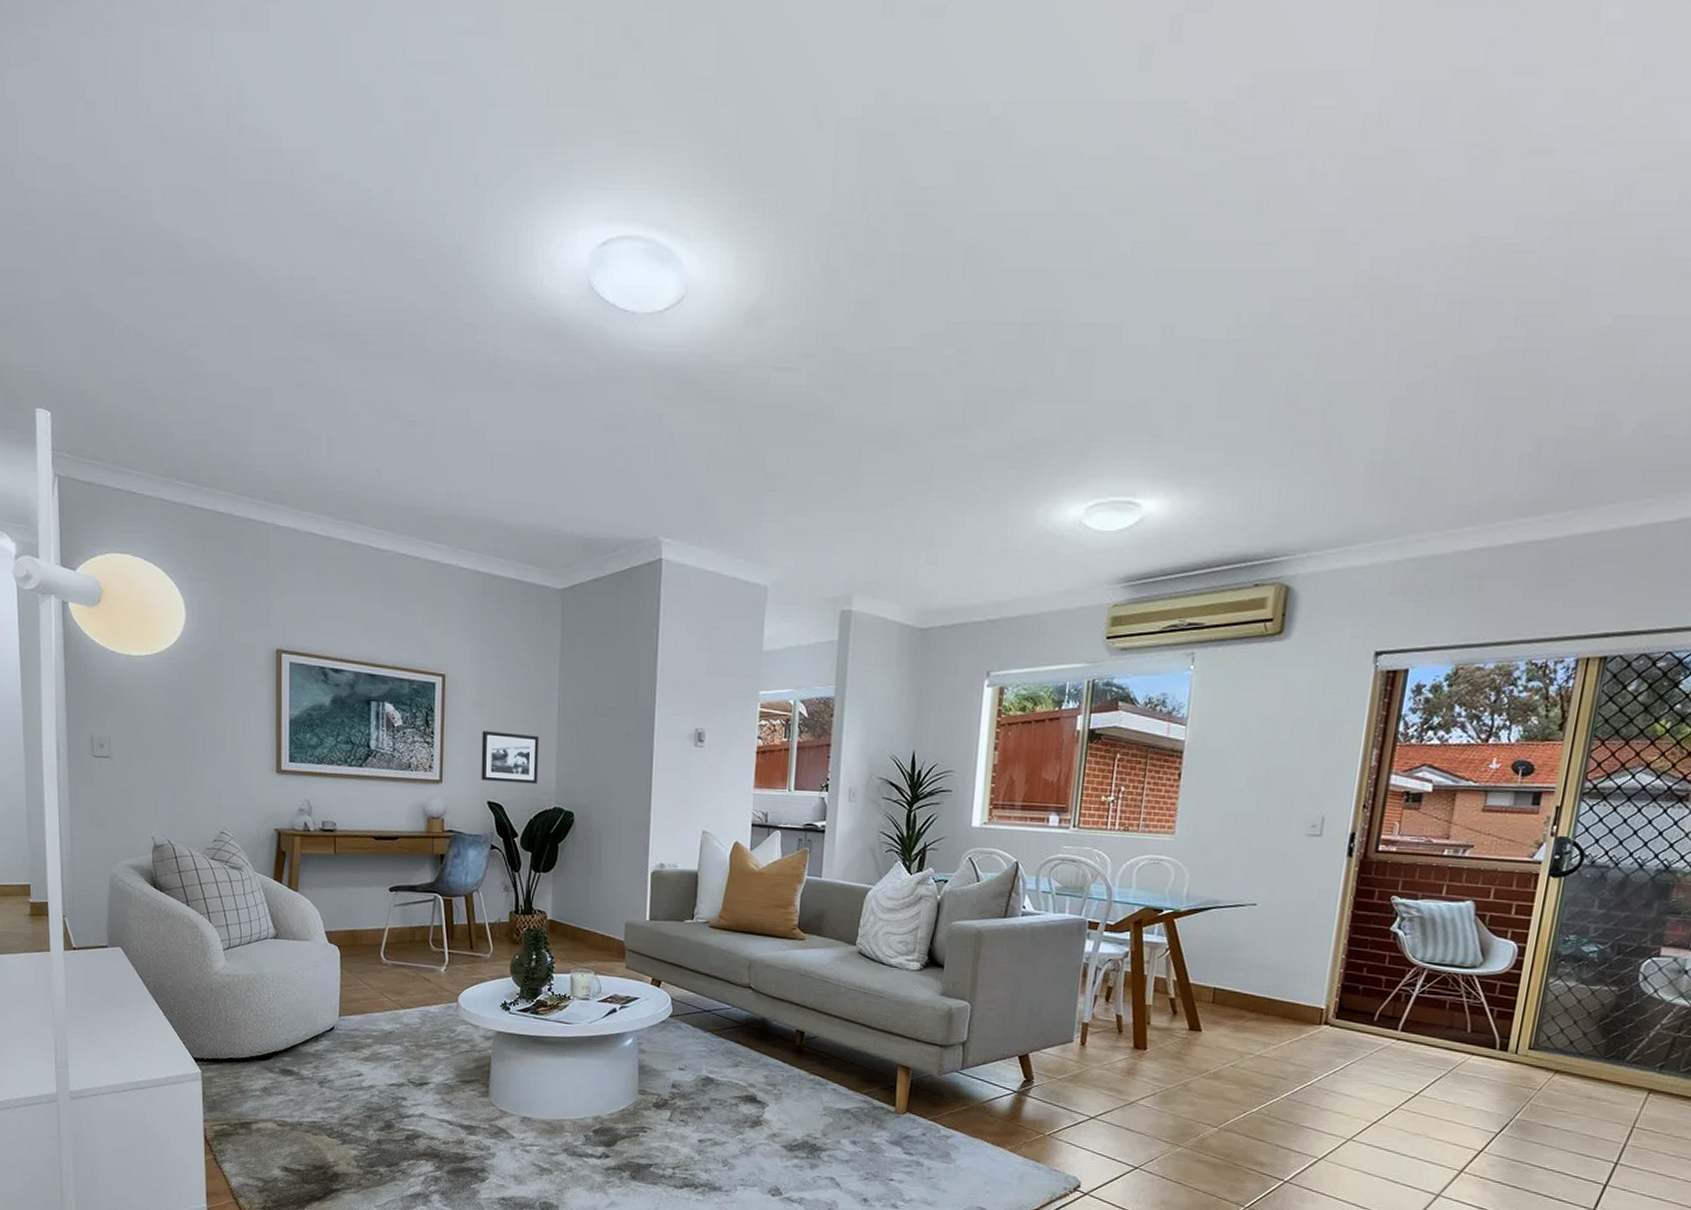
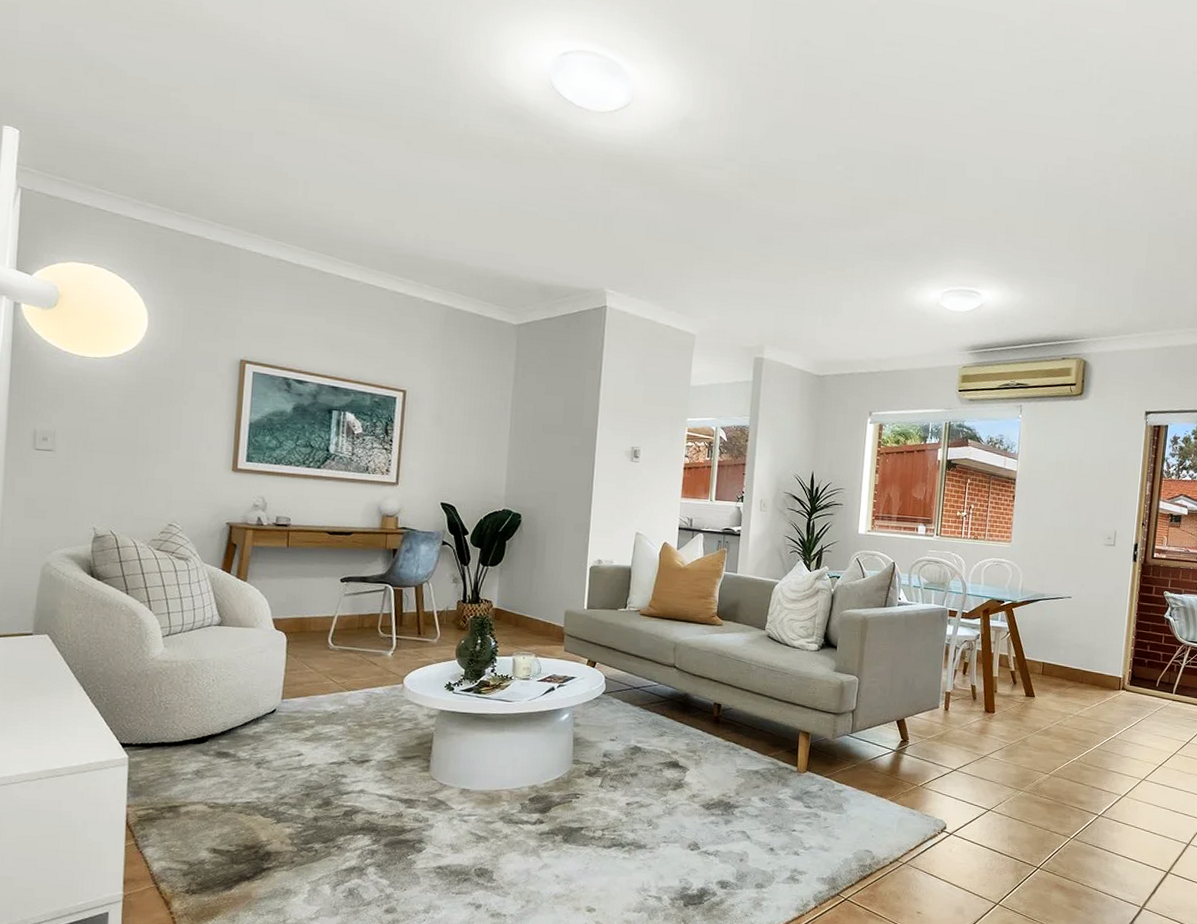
picture frame: present [481,731,540,784] -> none [435,441,492,489]

